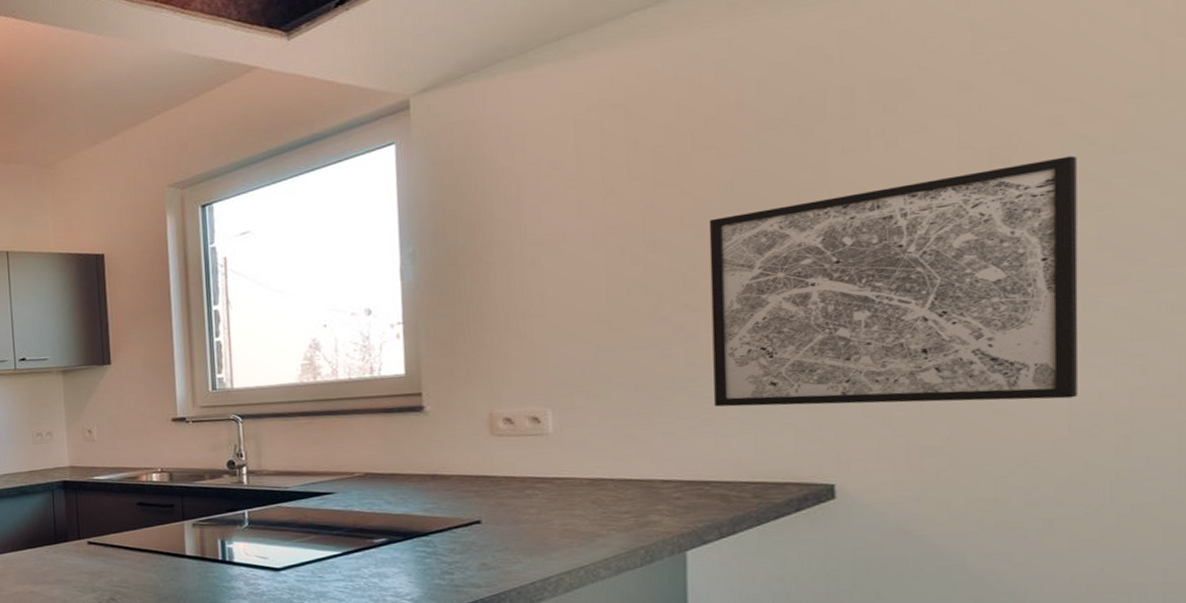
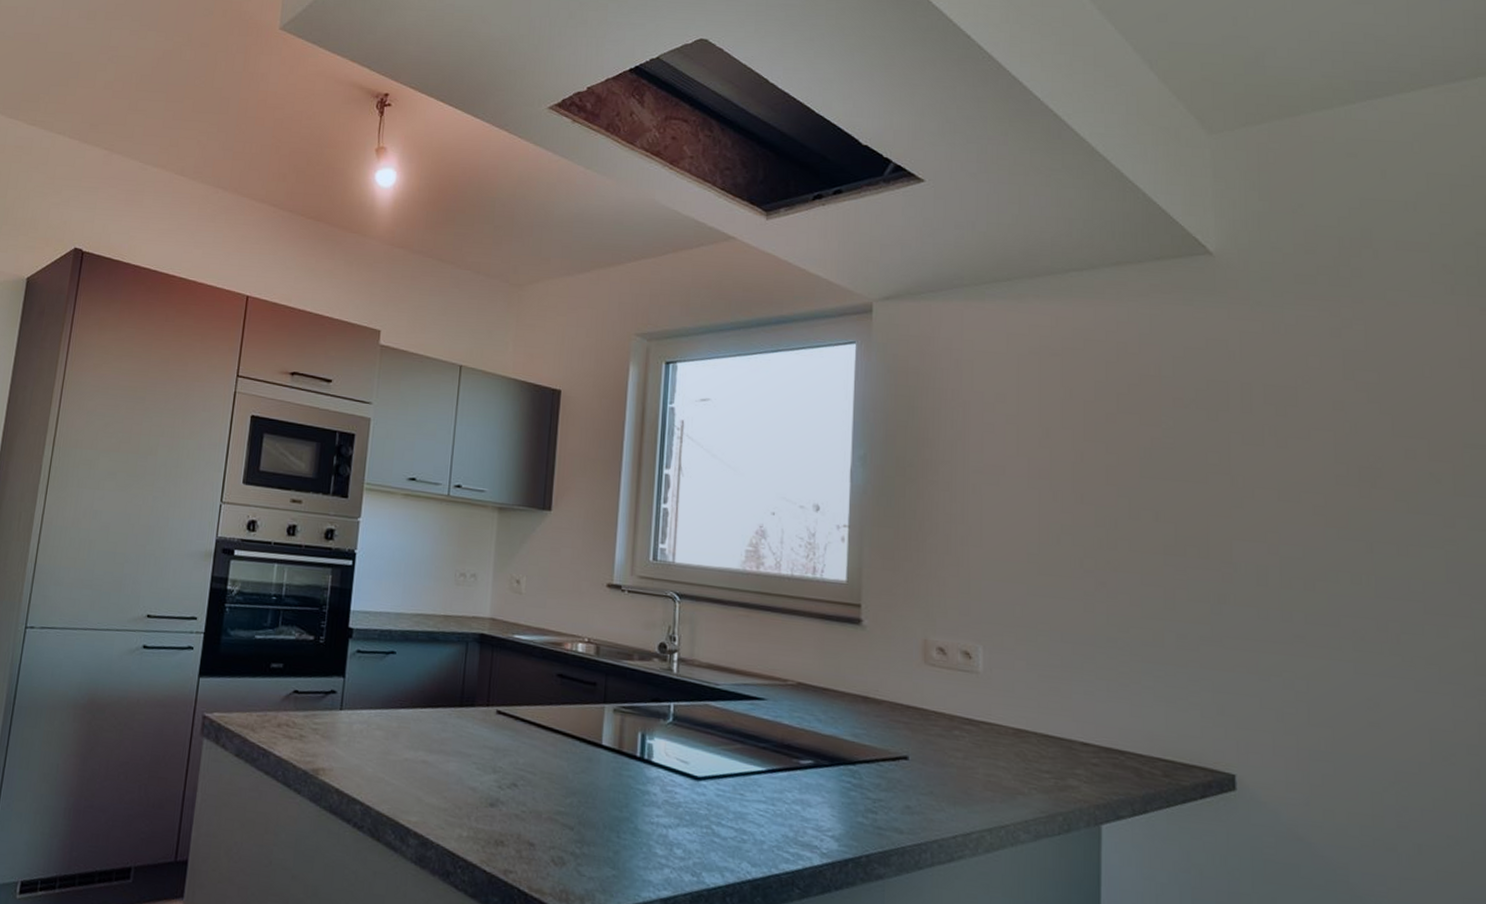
wall art: present [708,155,1079,407] -> none [1130,481,1436,723]

